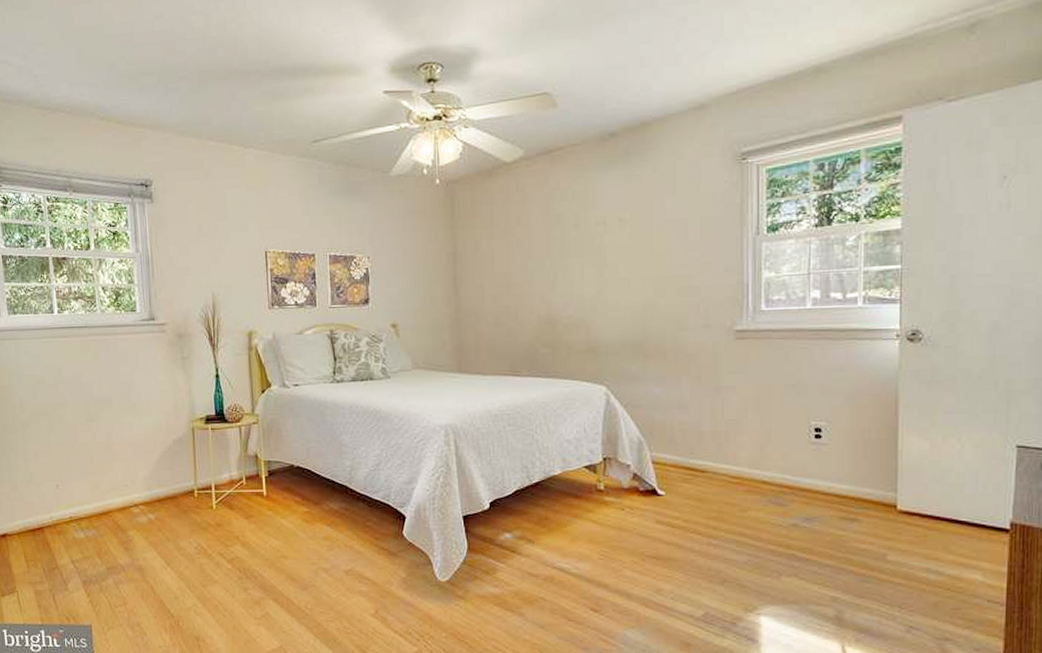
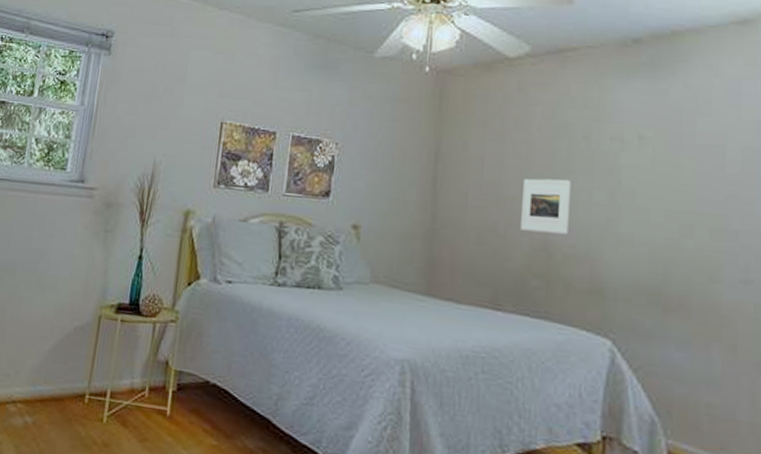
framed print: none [528,262,567,310] -> present [521,178,571,234]

